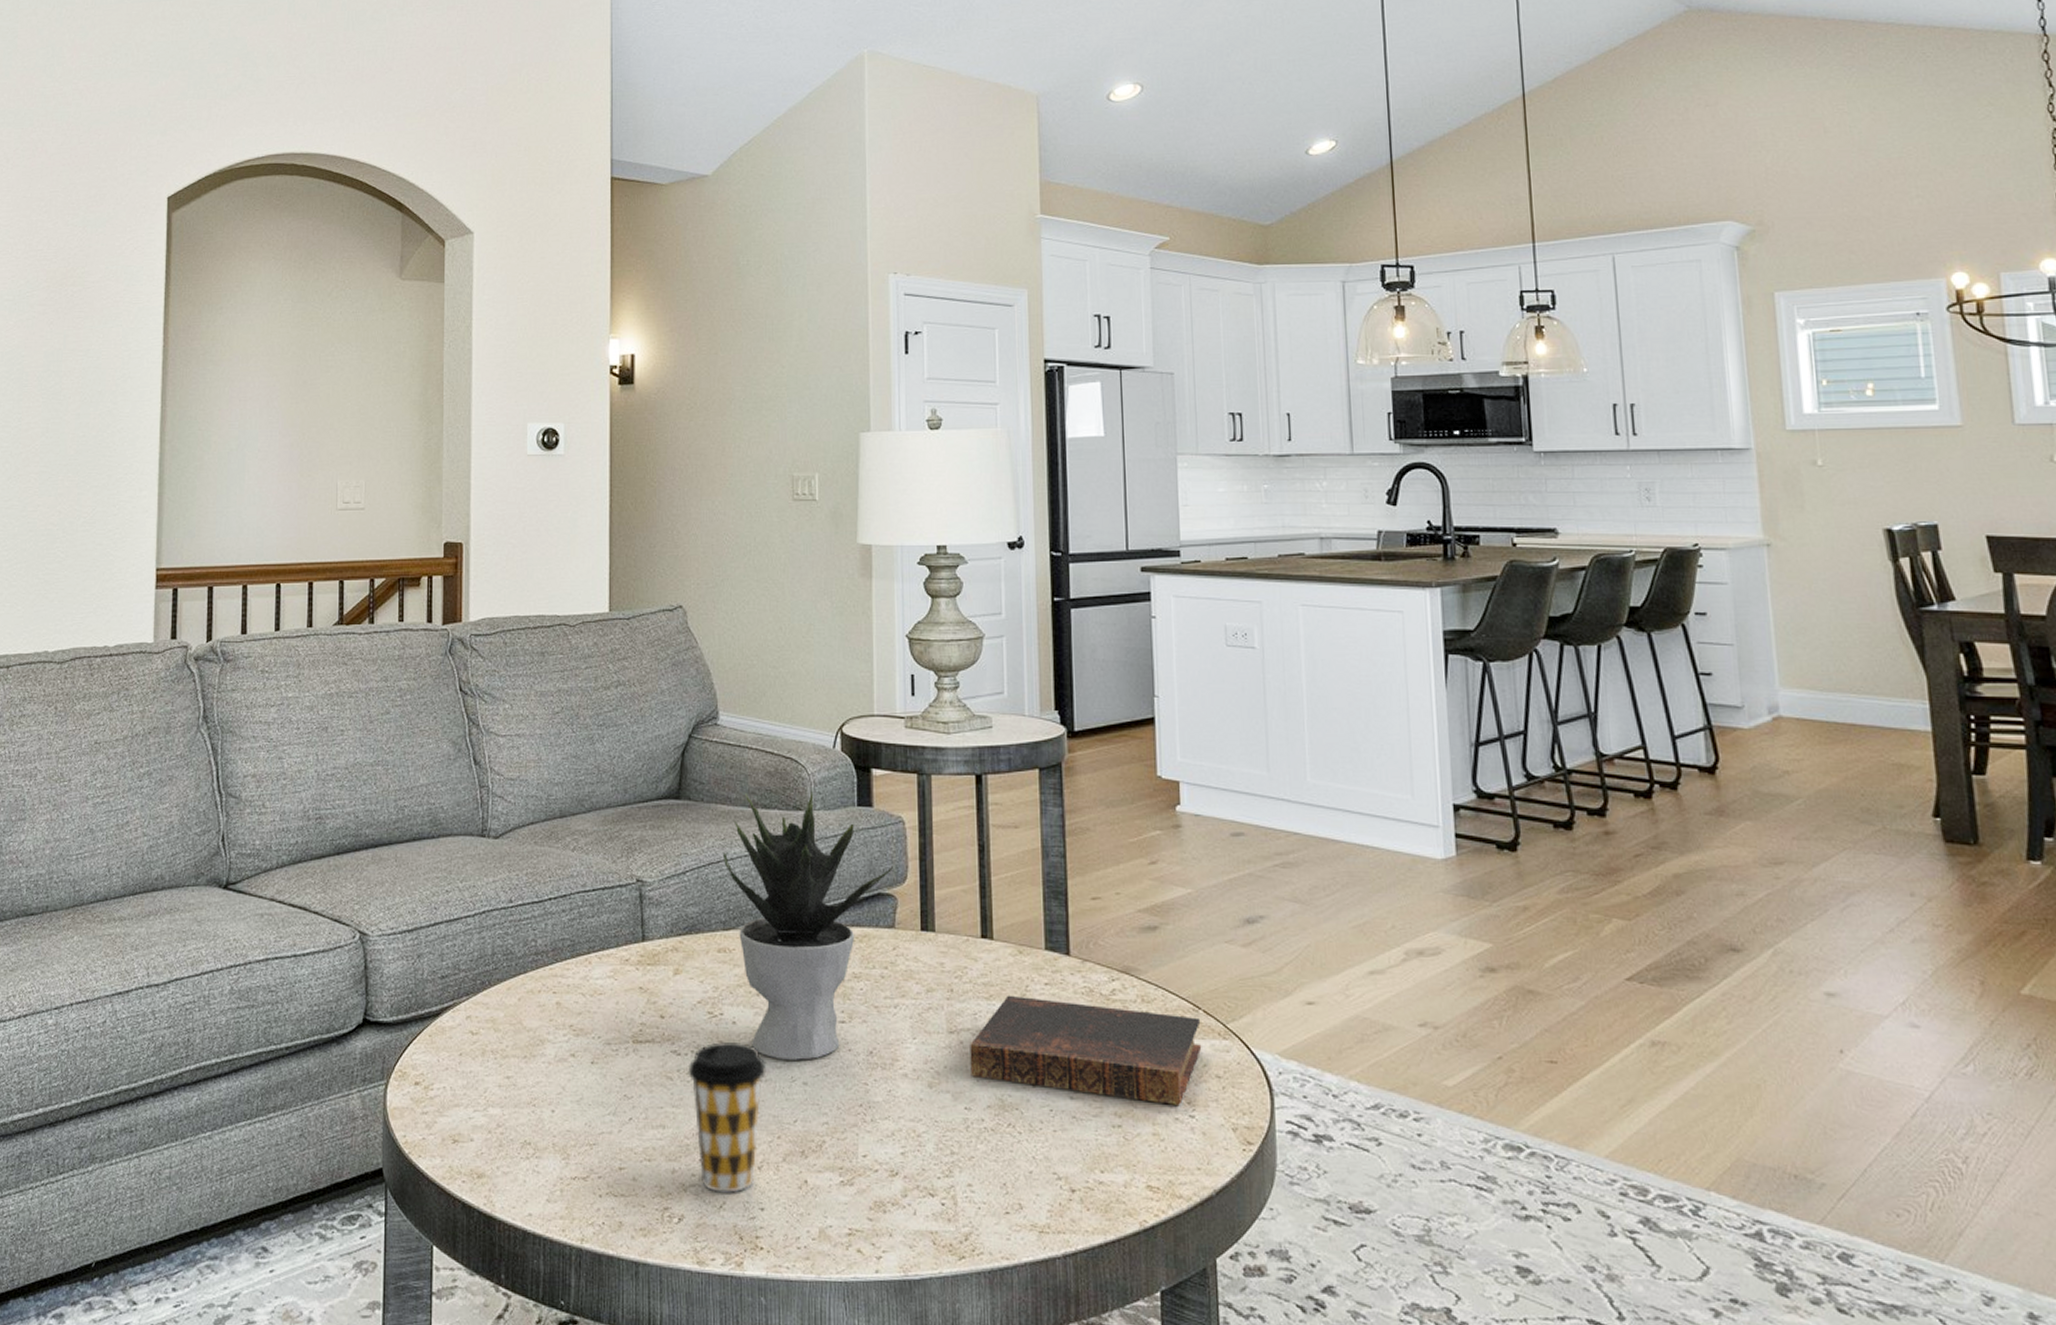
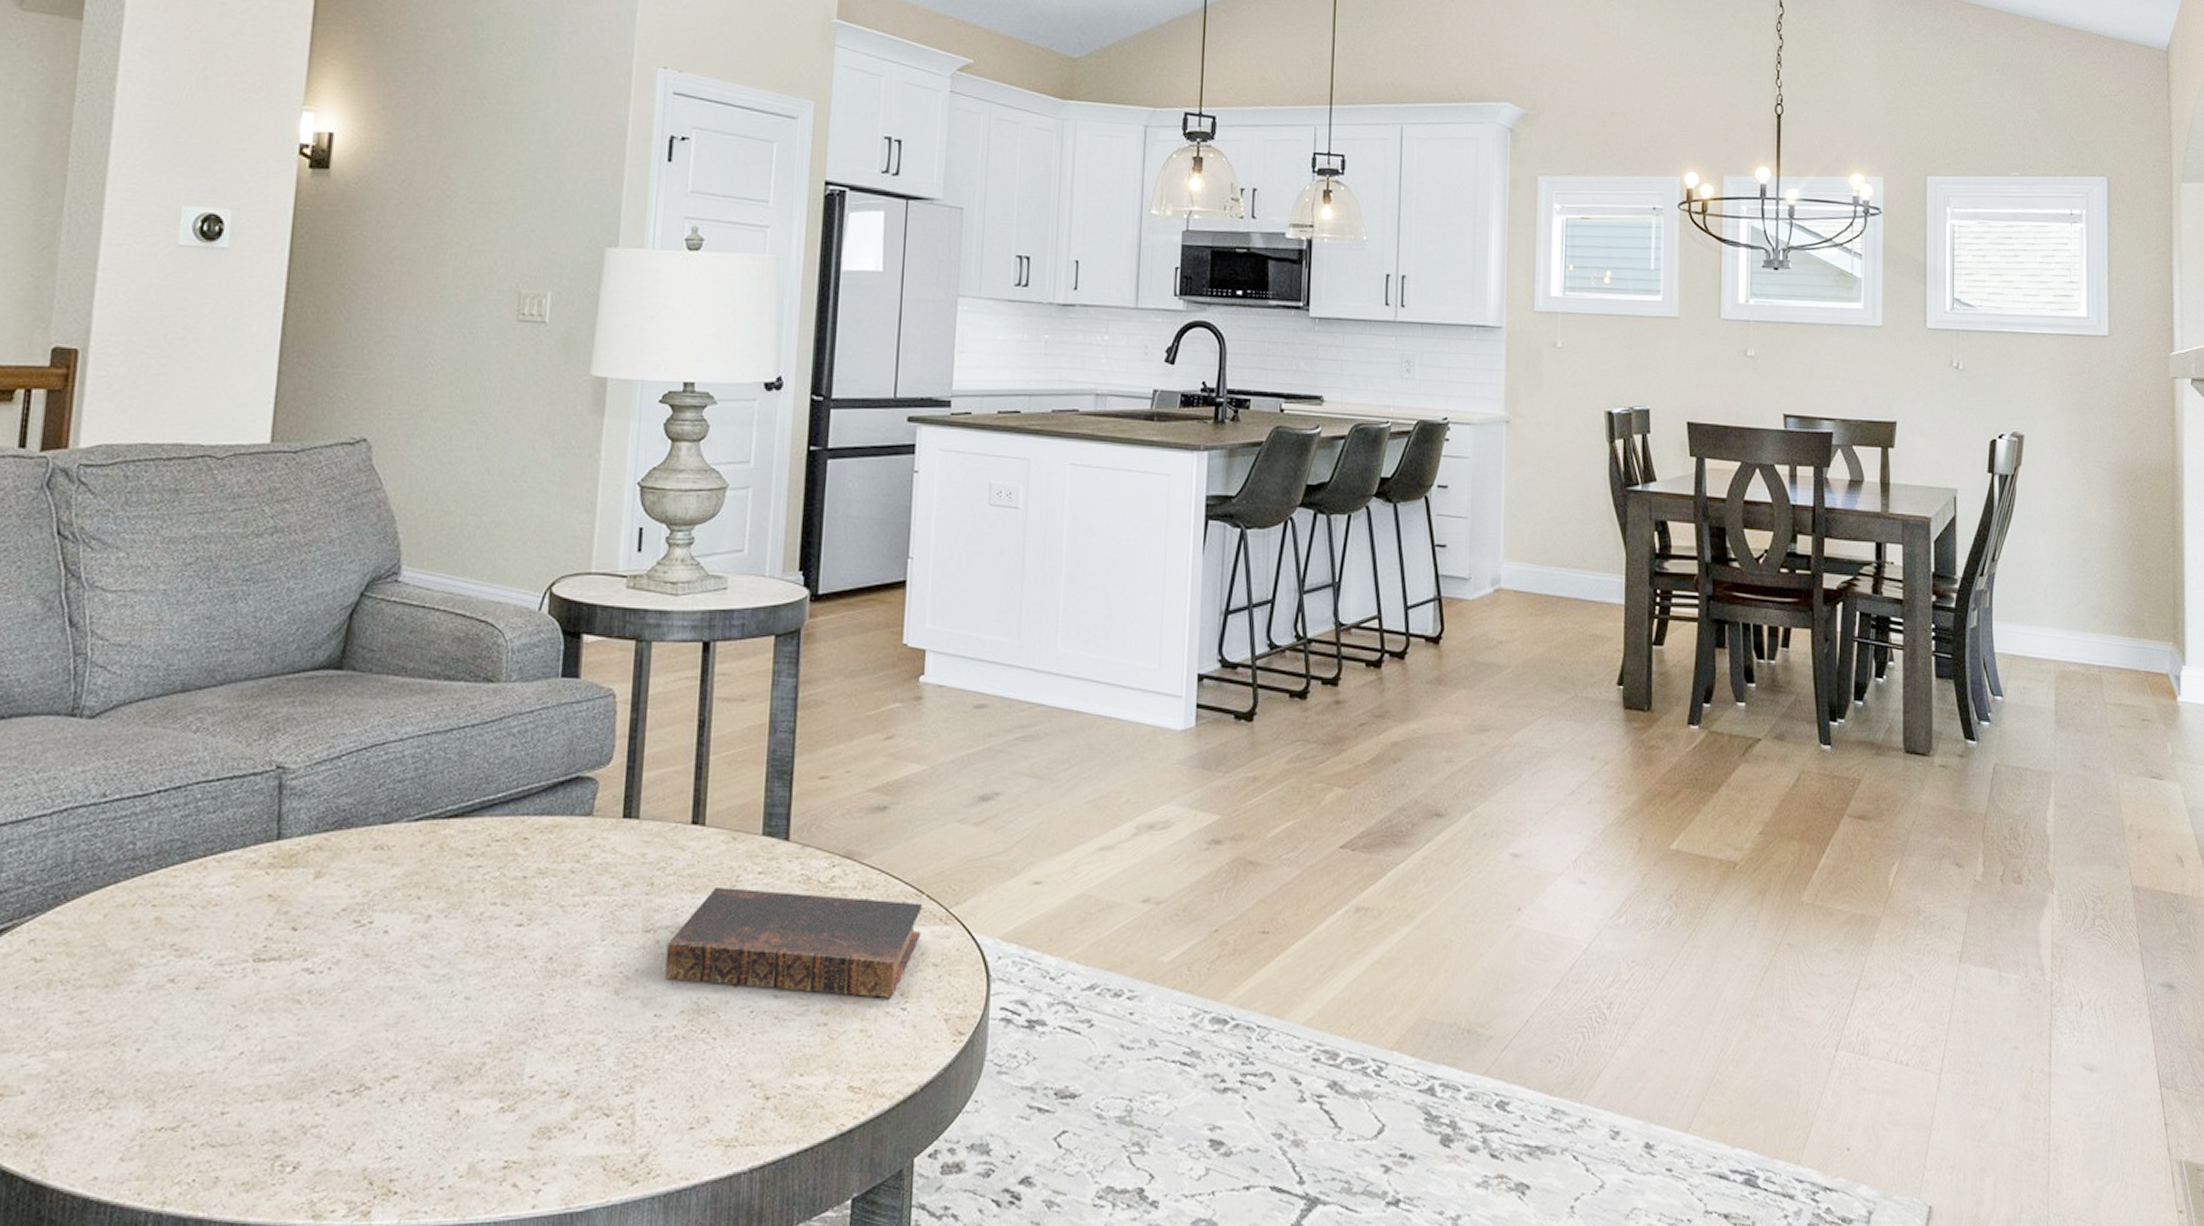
coffee cup: present [688,1042,767,1193] -> none [321,955,421,1132]
potted plant: present [722,791,894,1060] -> none [390,660,599,972]

